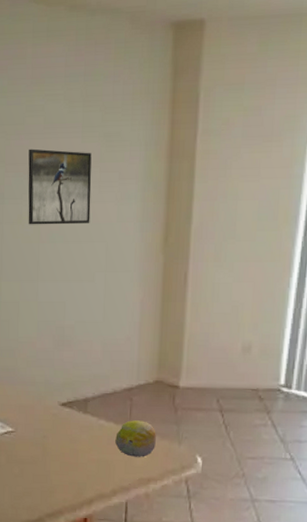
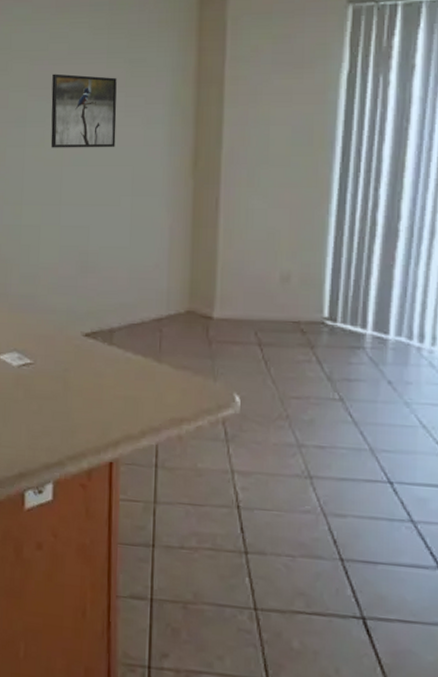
fruit: present [115,420,156,457] -> none [144,353,189,395]

